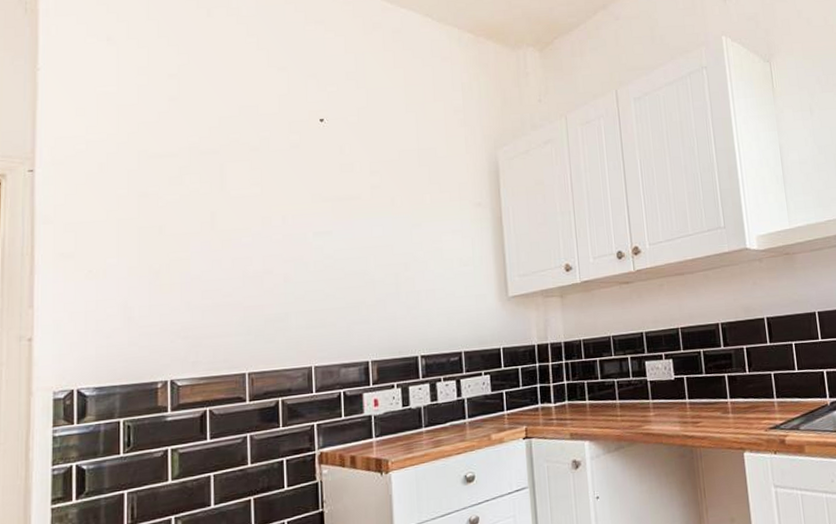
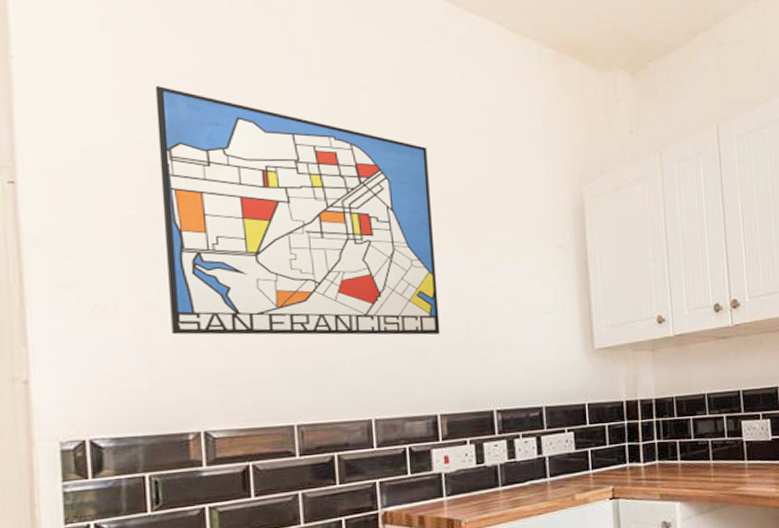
wall art: none [146,85,373,295] -> present [155,86,440,335]

